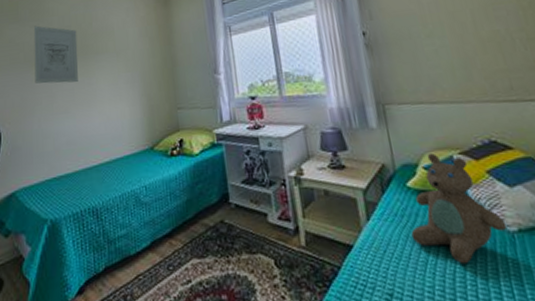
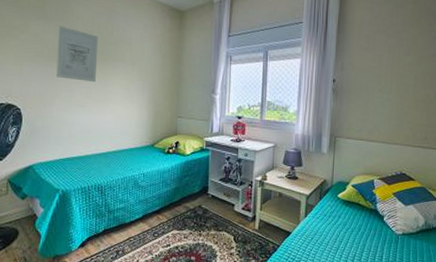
teddy bear: present [411,153,508,263] -> none [332,177,396,251]

